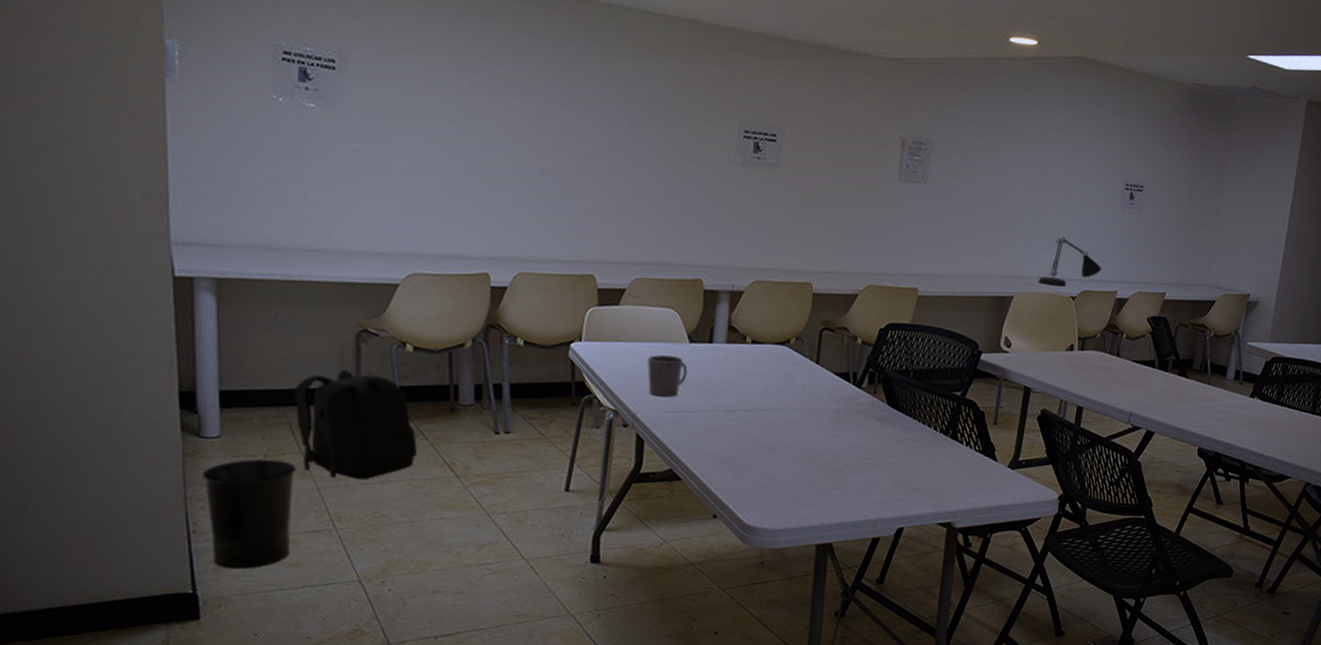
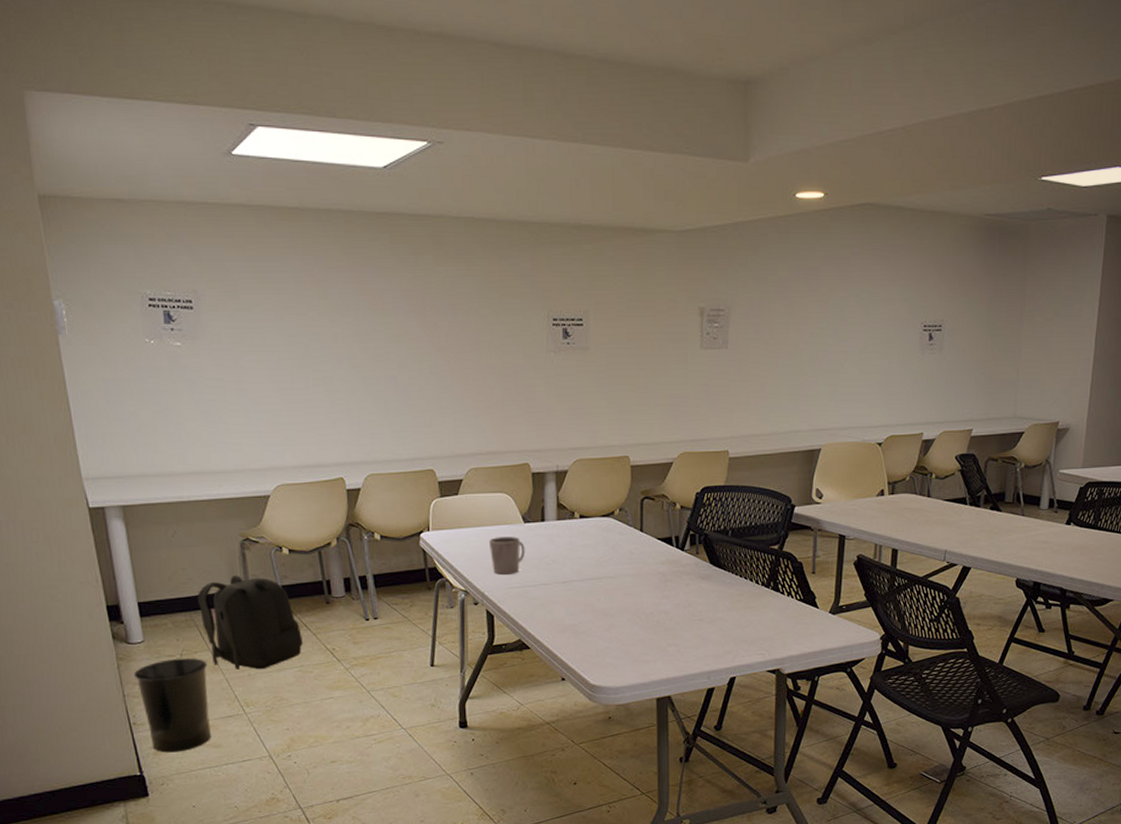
desk lamp: present [1038,236,1102,287] -> none [844,384,906,434]

